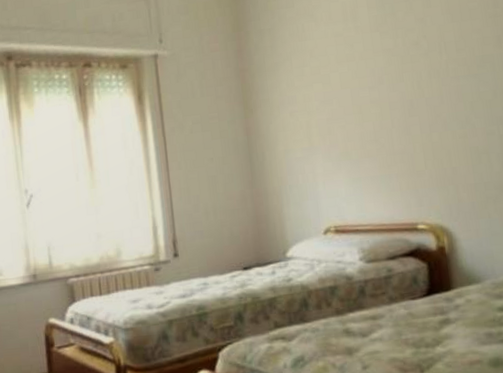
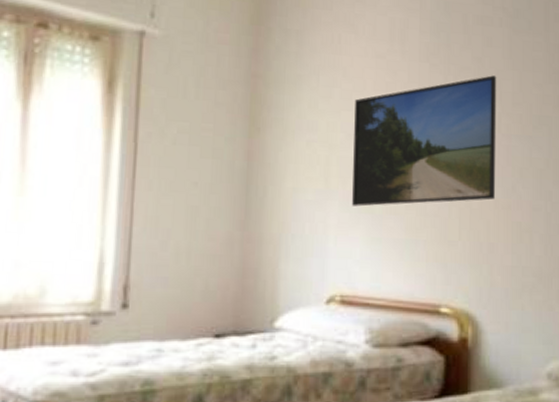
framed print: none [323,30,452,156] -> present [352,75,497,207]

